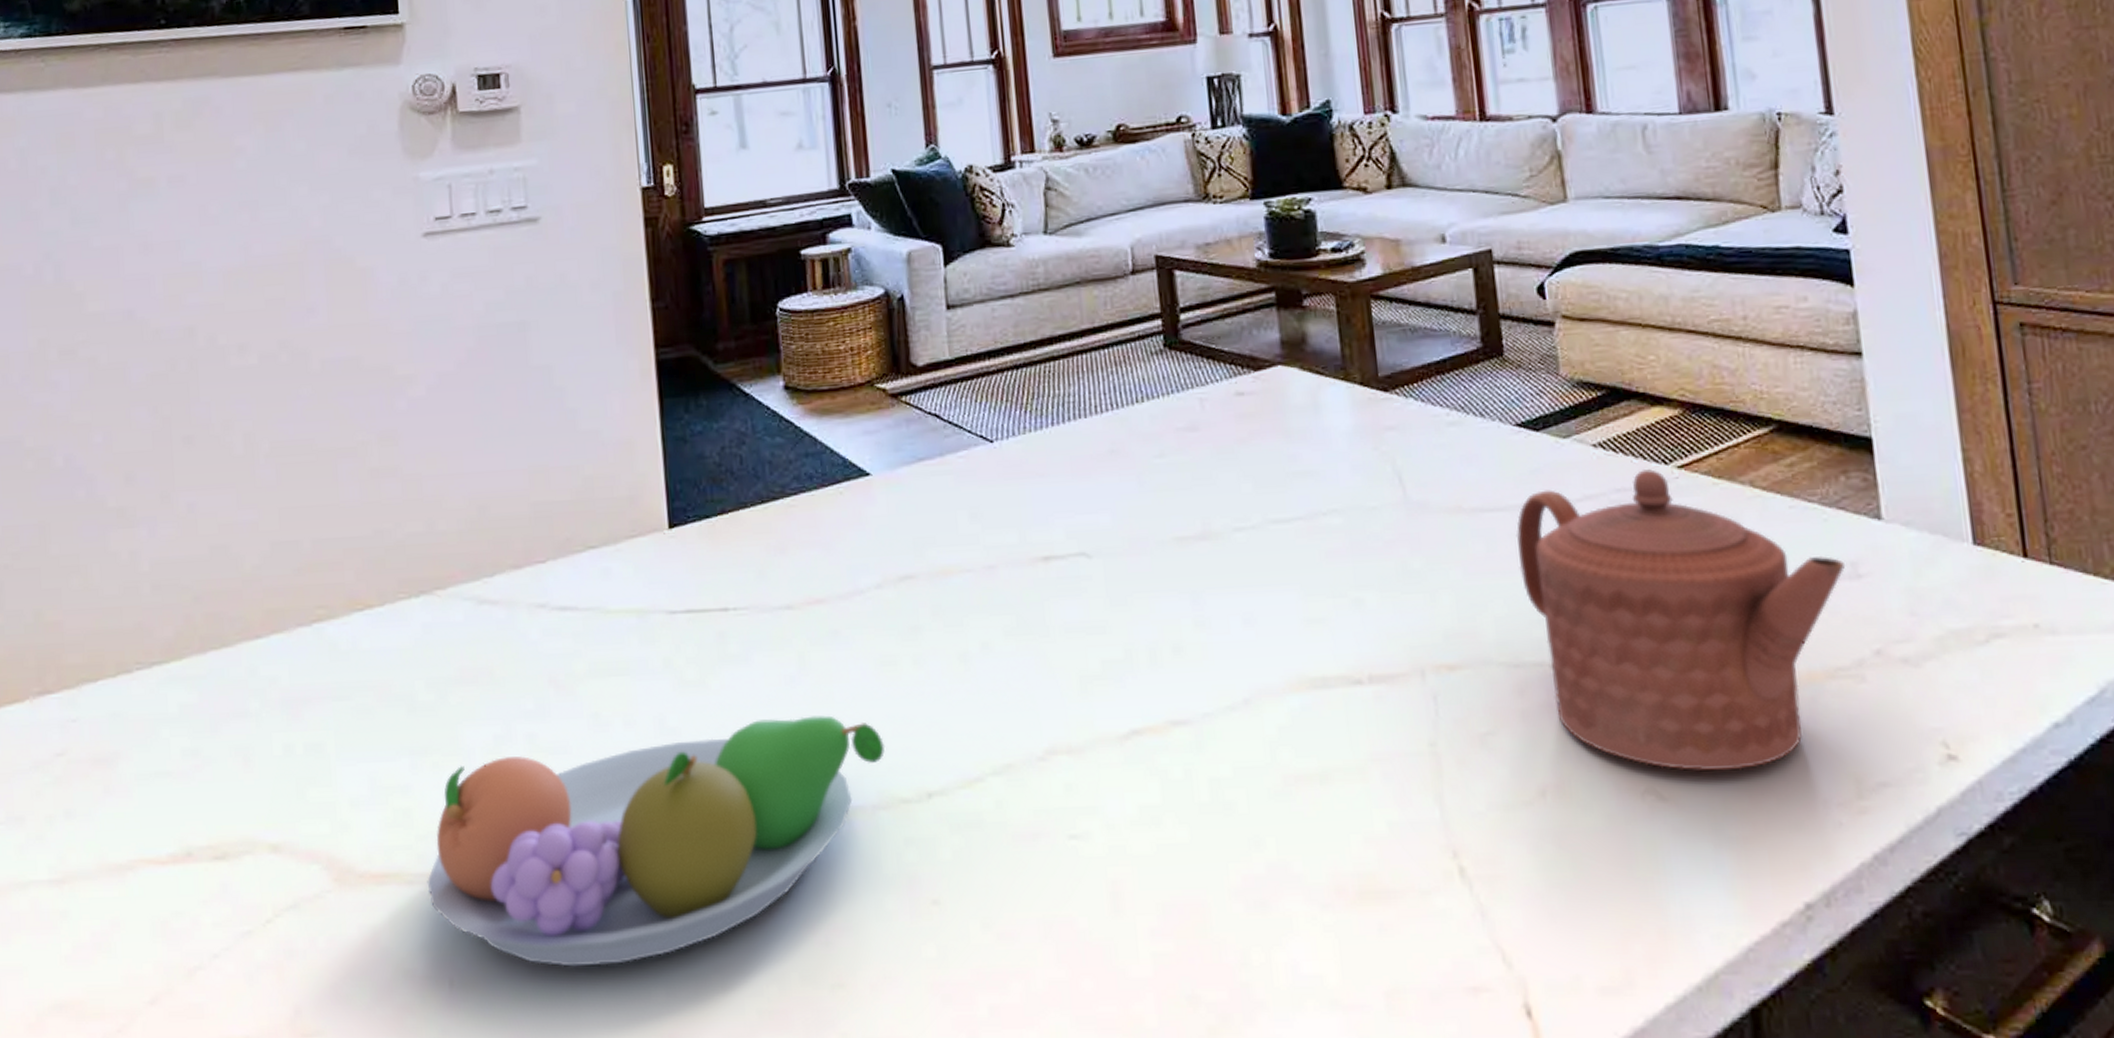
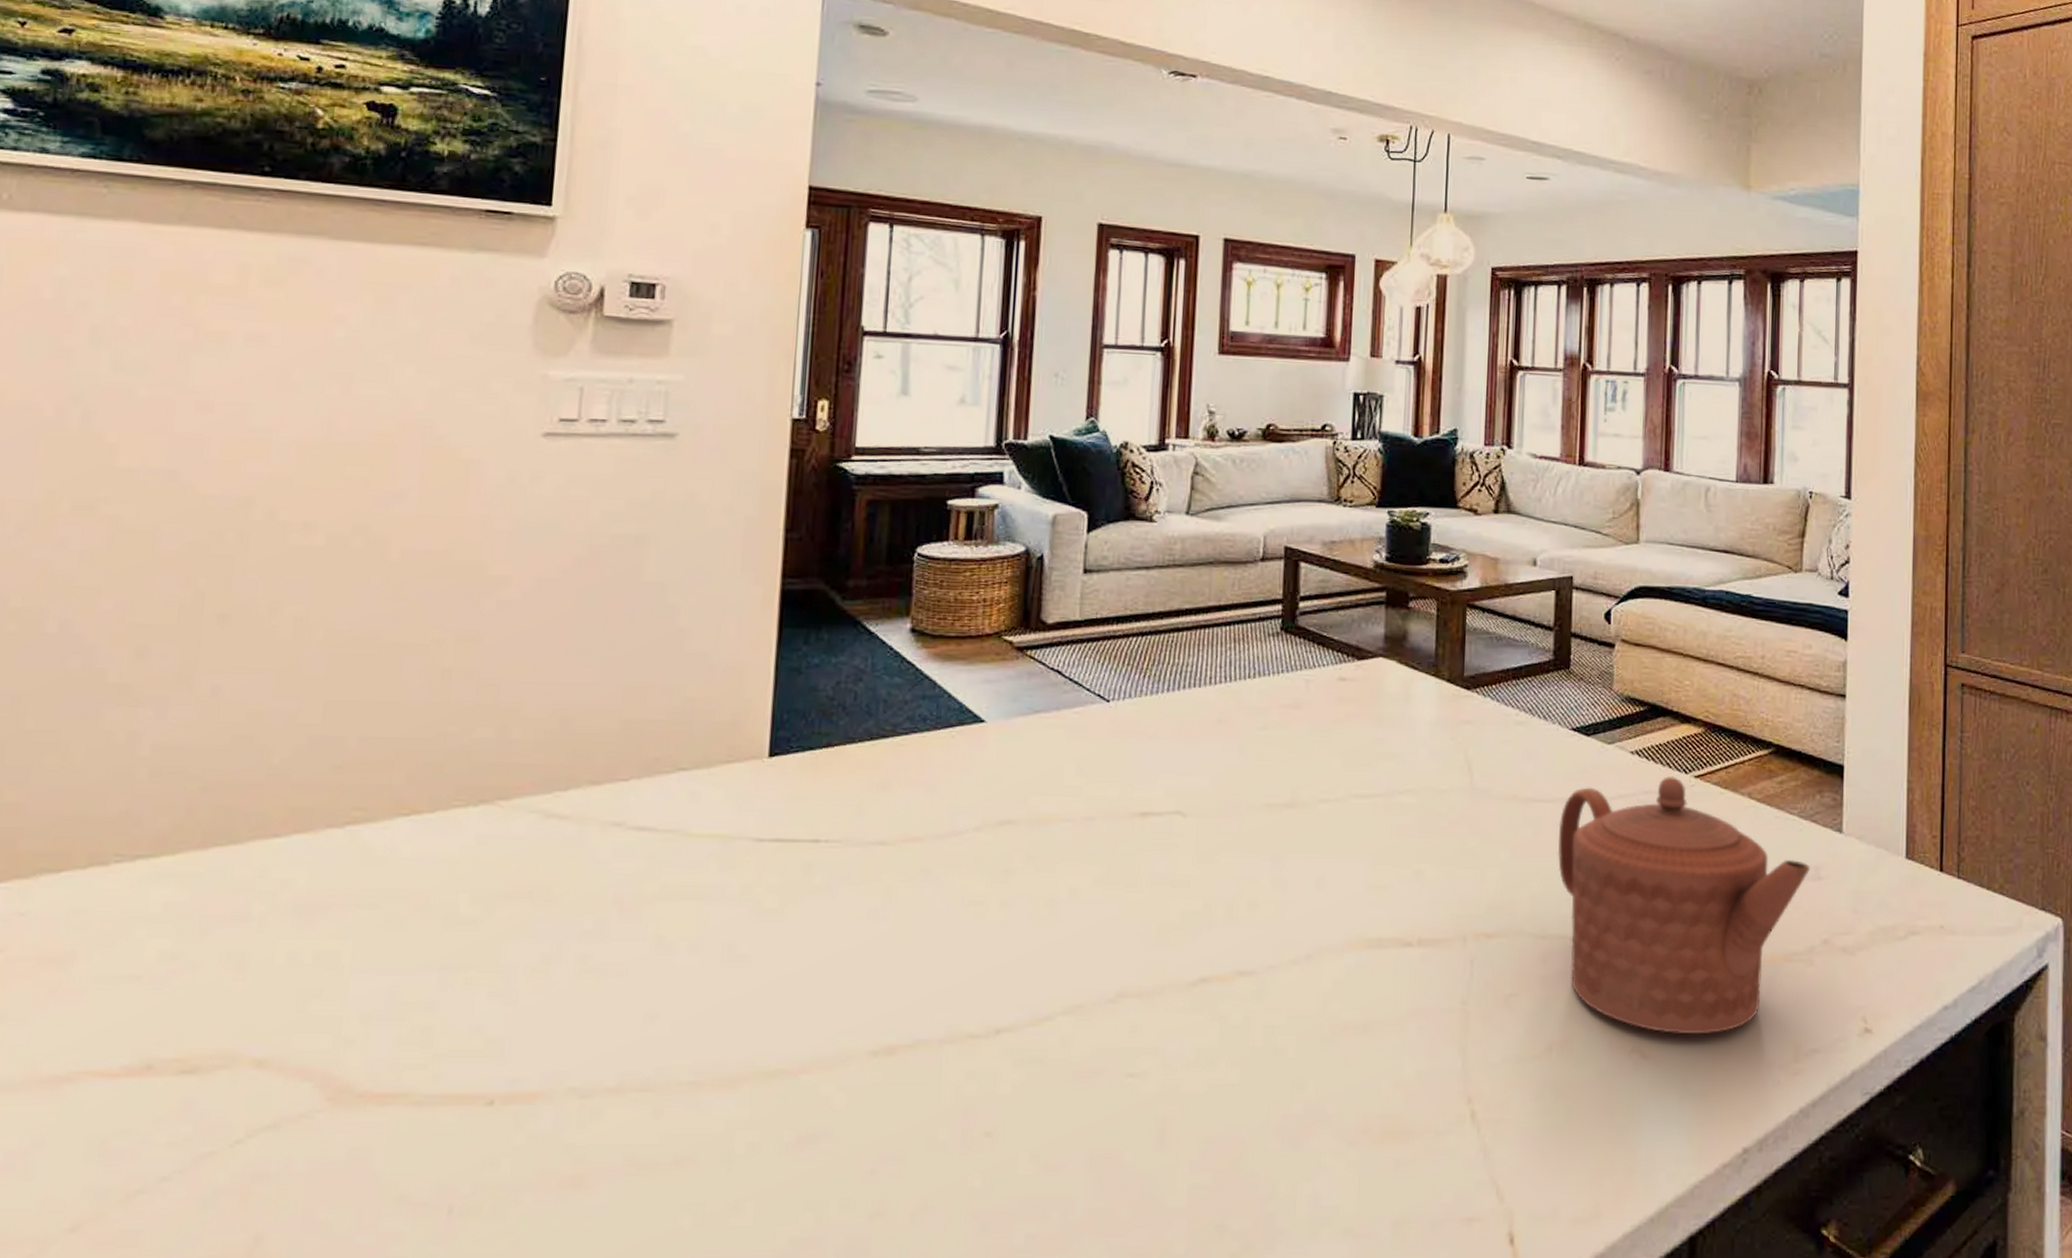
fruit bowl: present [427,715,885,967] -> none [438,950,961,1194]

